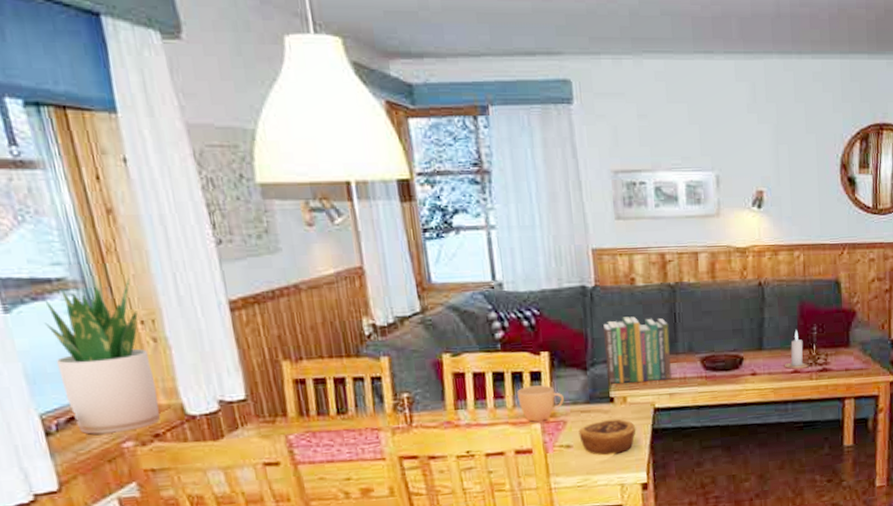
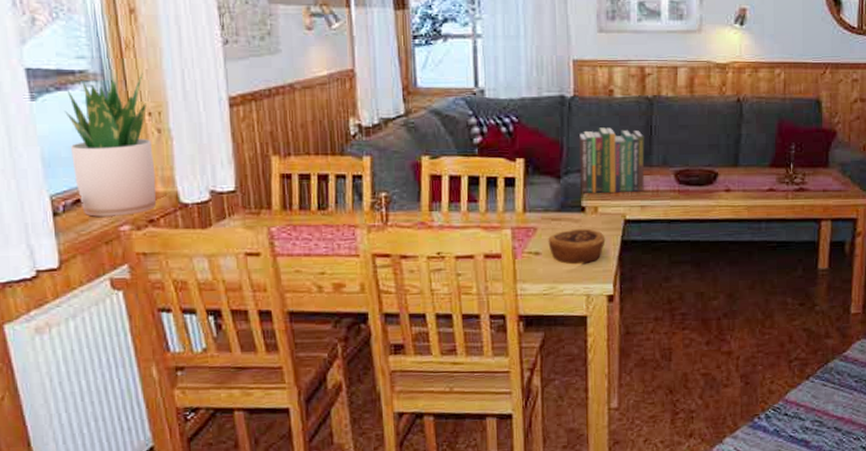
cup: present [517,385,564,422] -> none [491,191,536,227]
candle: present [784,330,810,369] -> none [759,148,786,187]

